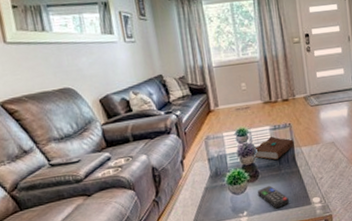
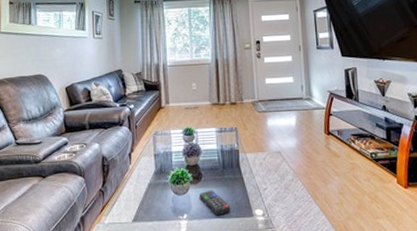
book: present [252,136,295,160] -> none [197,138,240,163]

